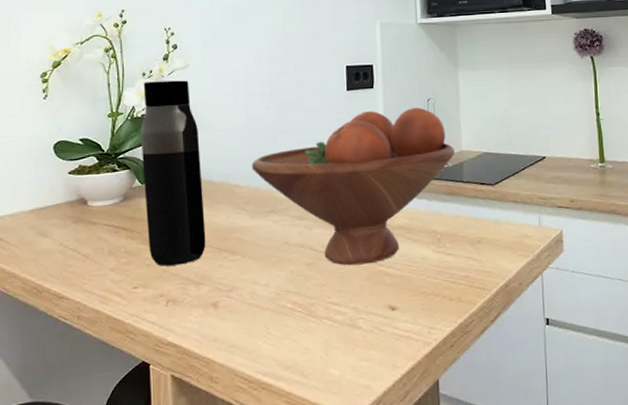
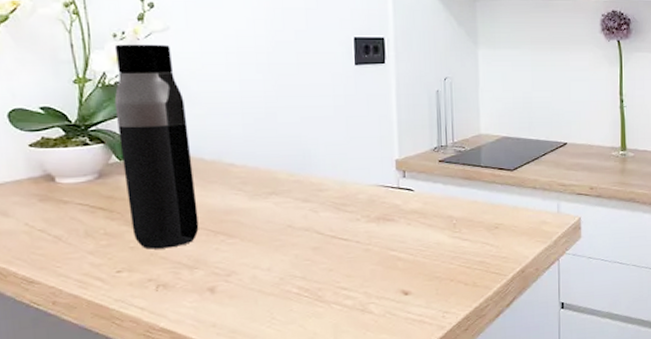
fruit bowl: present [251,107,455,266] -> none [248,87,473,250]

